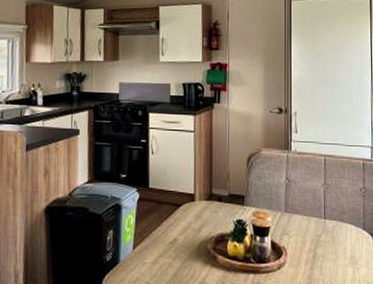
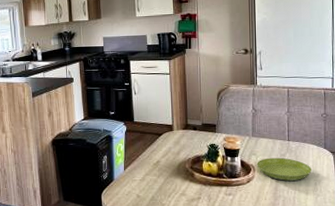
saucer: none [289,239,349,268] -> present [257,157,311,181]

